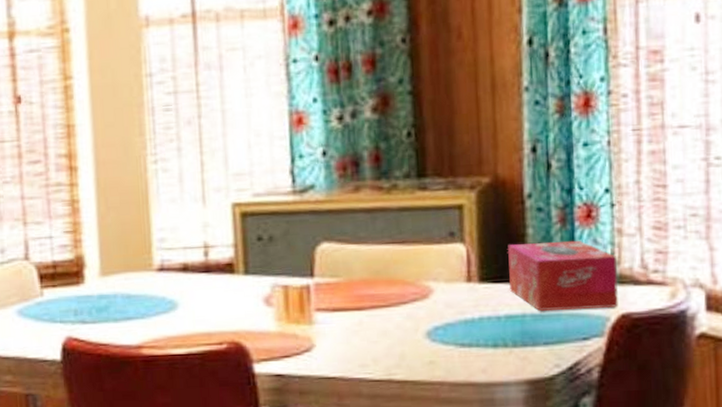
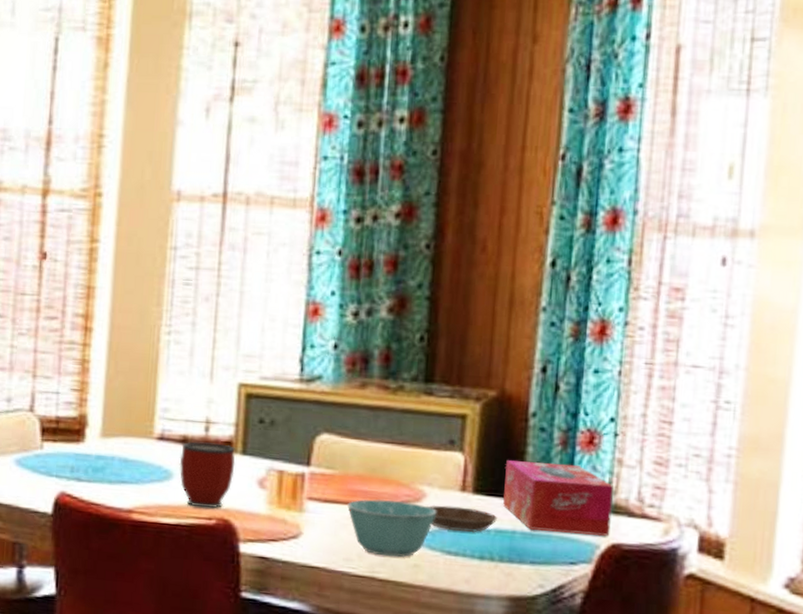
mug: none [182,266,240,334] -> present [179,441,235,508]
bowl: none [356,299,446,357] -> present [347,499,437,557]
saucer: none [435,297,506,323] -> present [427,504,497,533]

